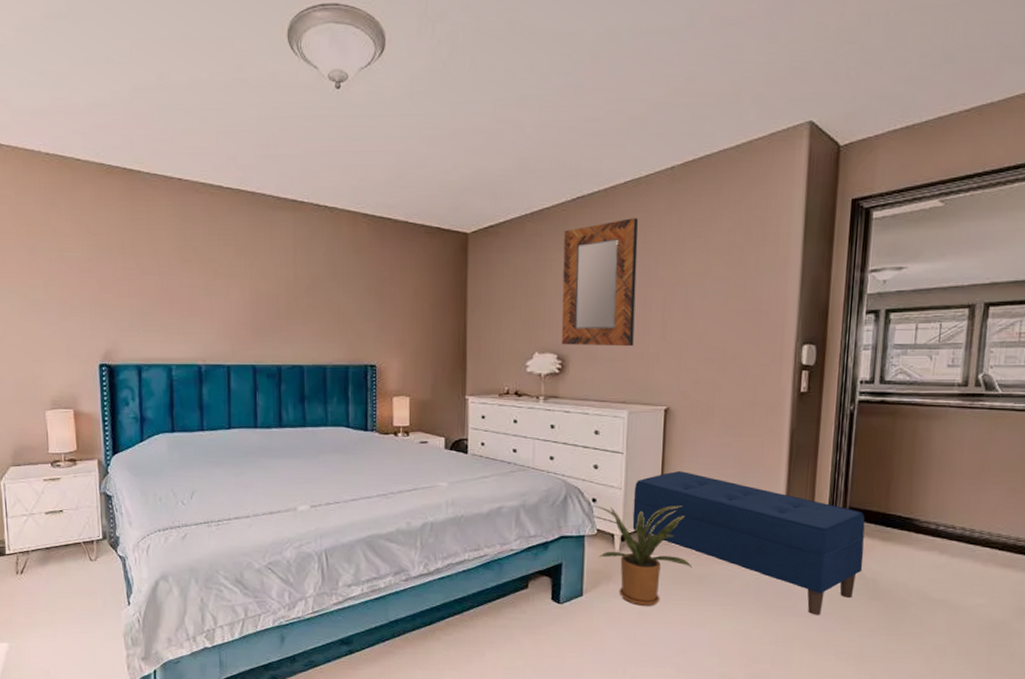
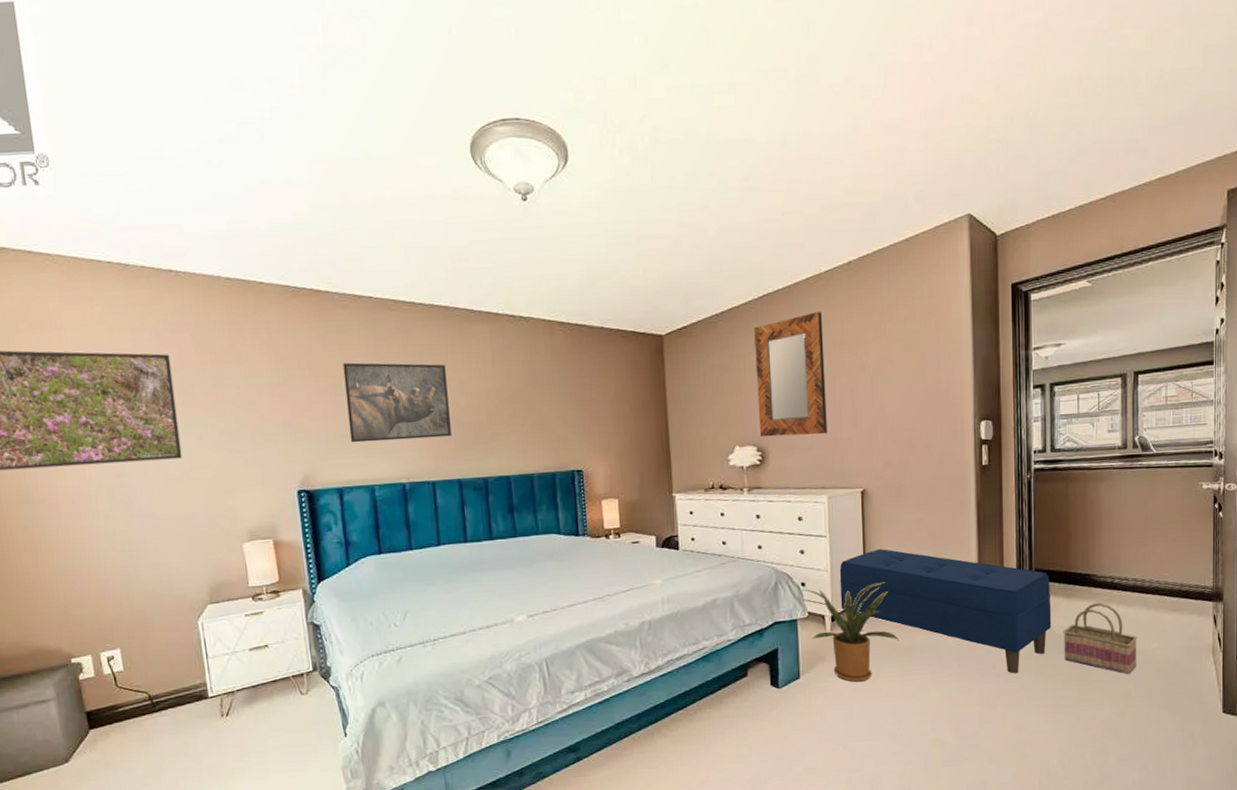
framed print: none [149,243,249,322] -> present [342,362,452,443]
basket: none [873,550,960,630] -> present [1063,603,1137,675]

